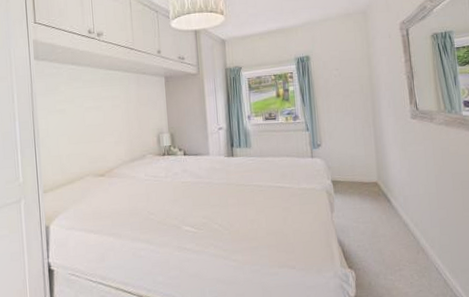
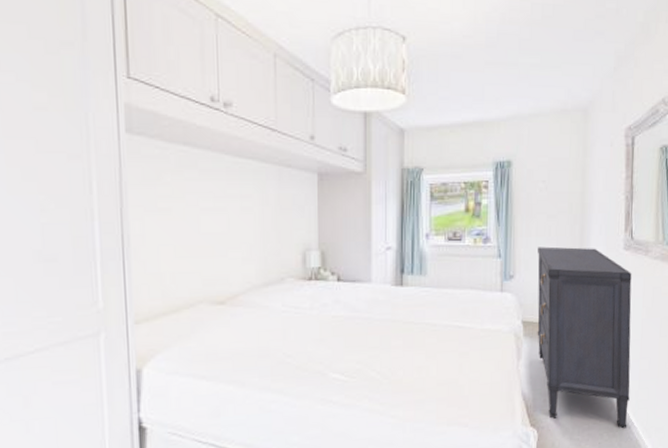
dresser: none [338,119,435,270] -> present [537,246,632,429]

